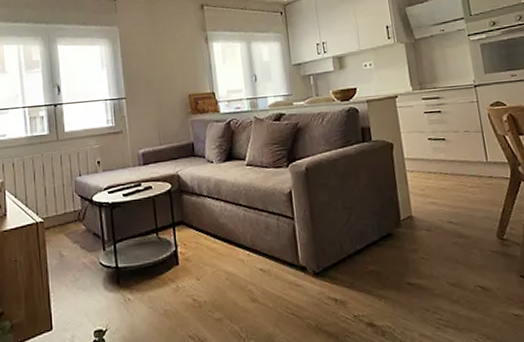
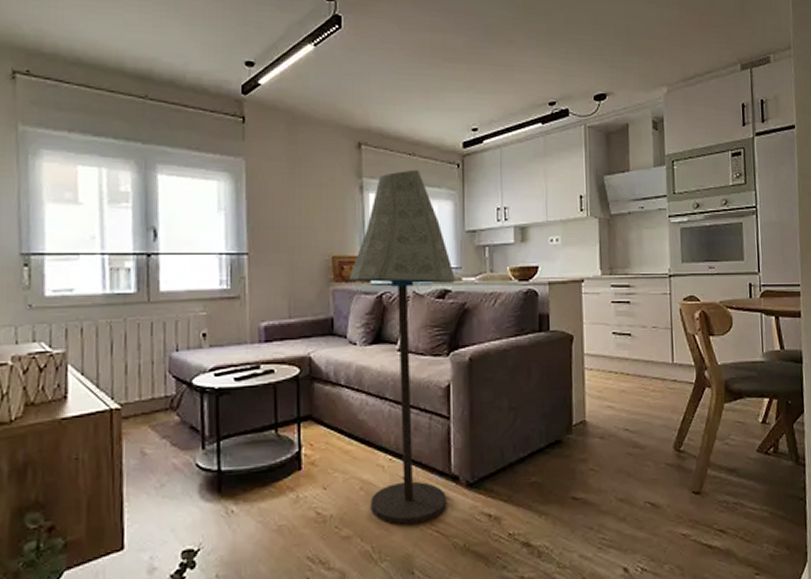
floor lamp: none [202,20,299,309] -> present [348,169,457,525]

